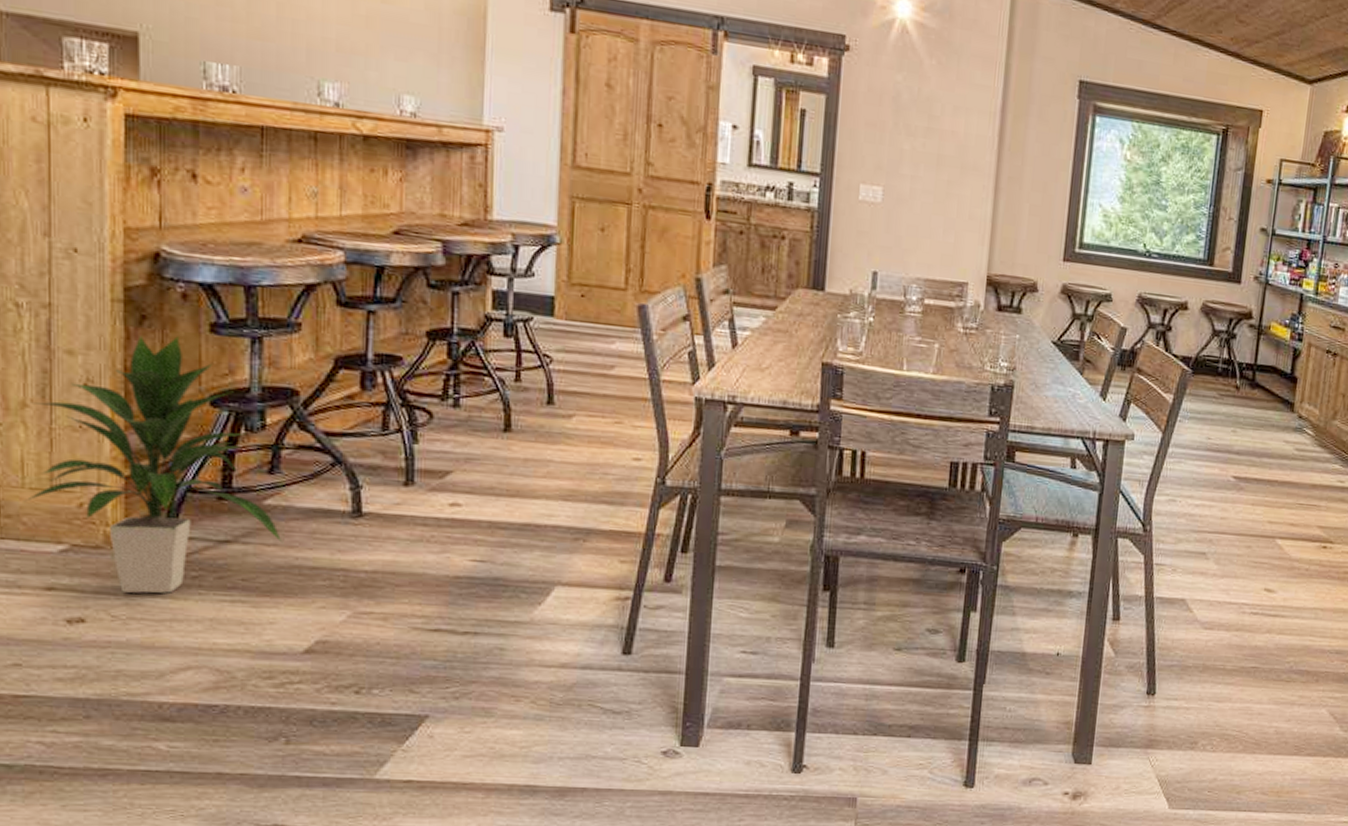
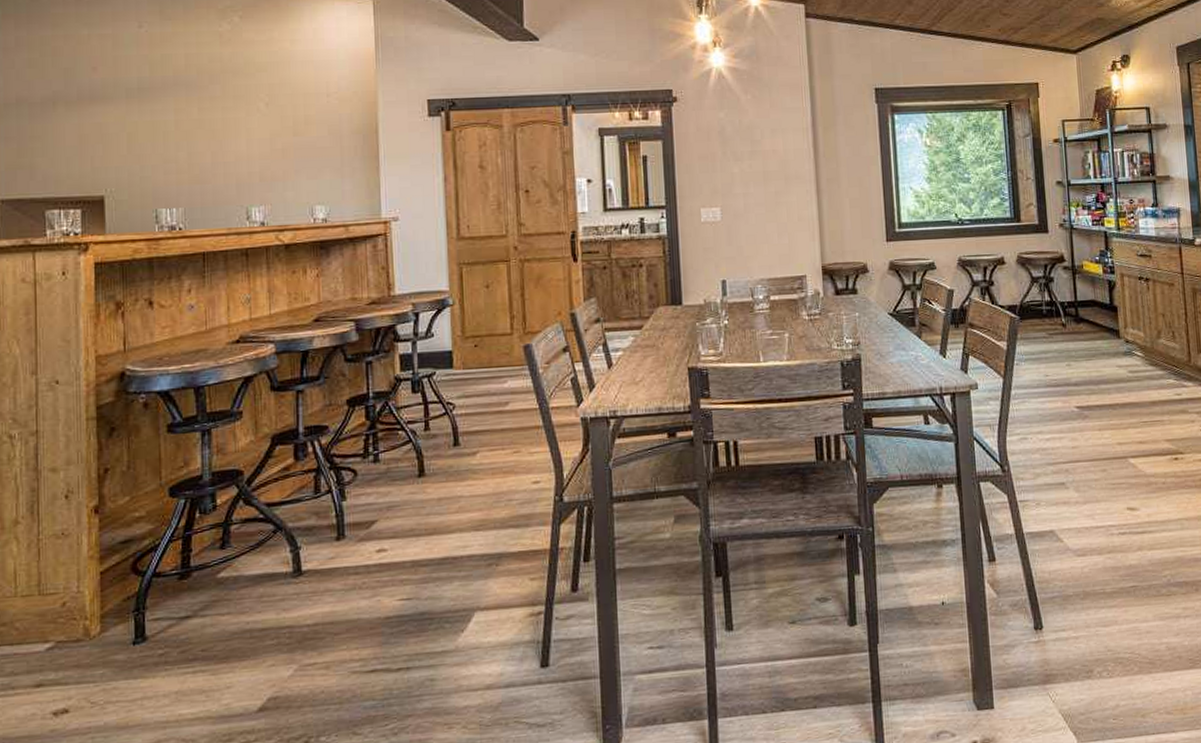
indoor plant: present [23,336,283,594] -> none [16,441,235,679]

